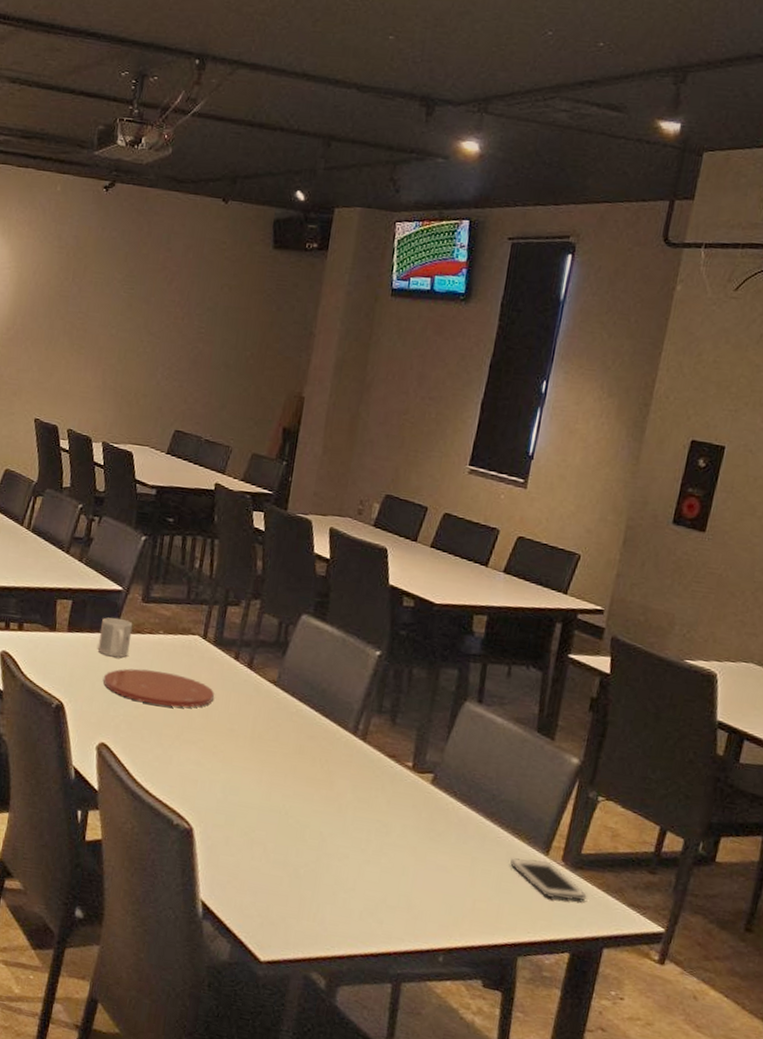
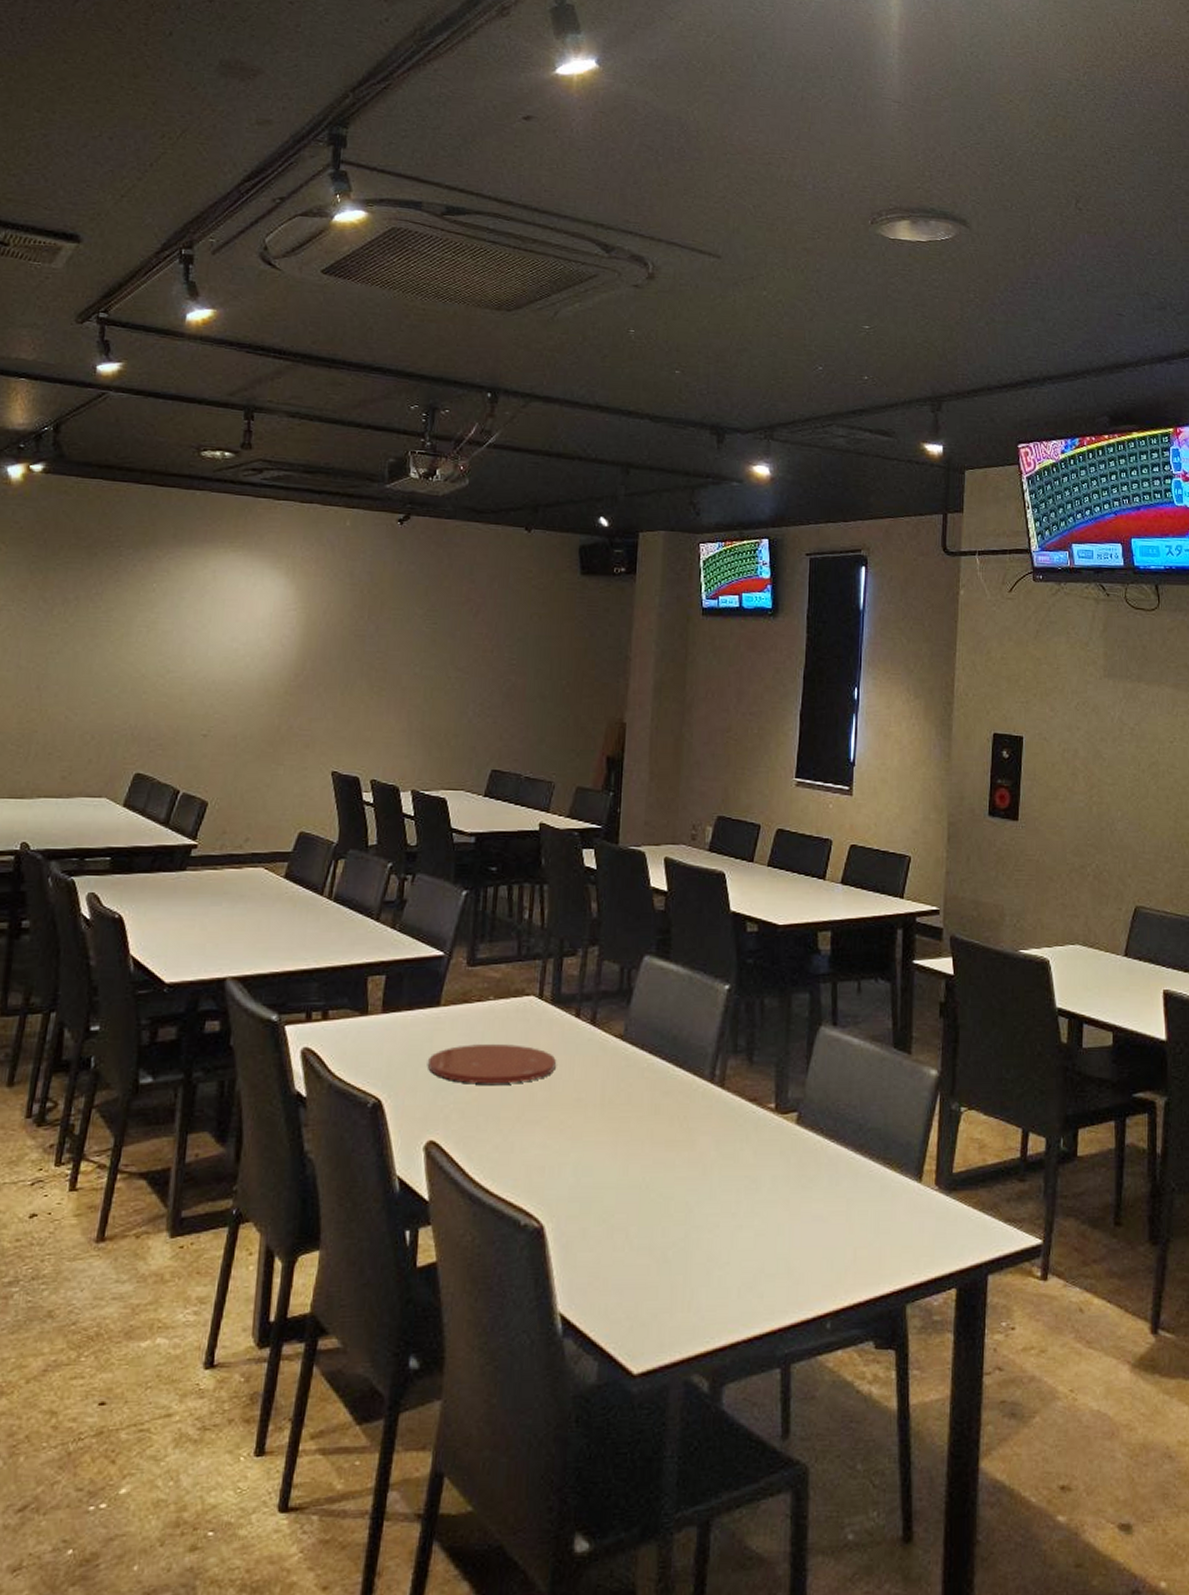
mug: present [97,617,133,657] -> none [418,988,459,1035]
cell phone: present [510,858,587,902] -> none [886,1189,964,1229]

